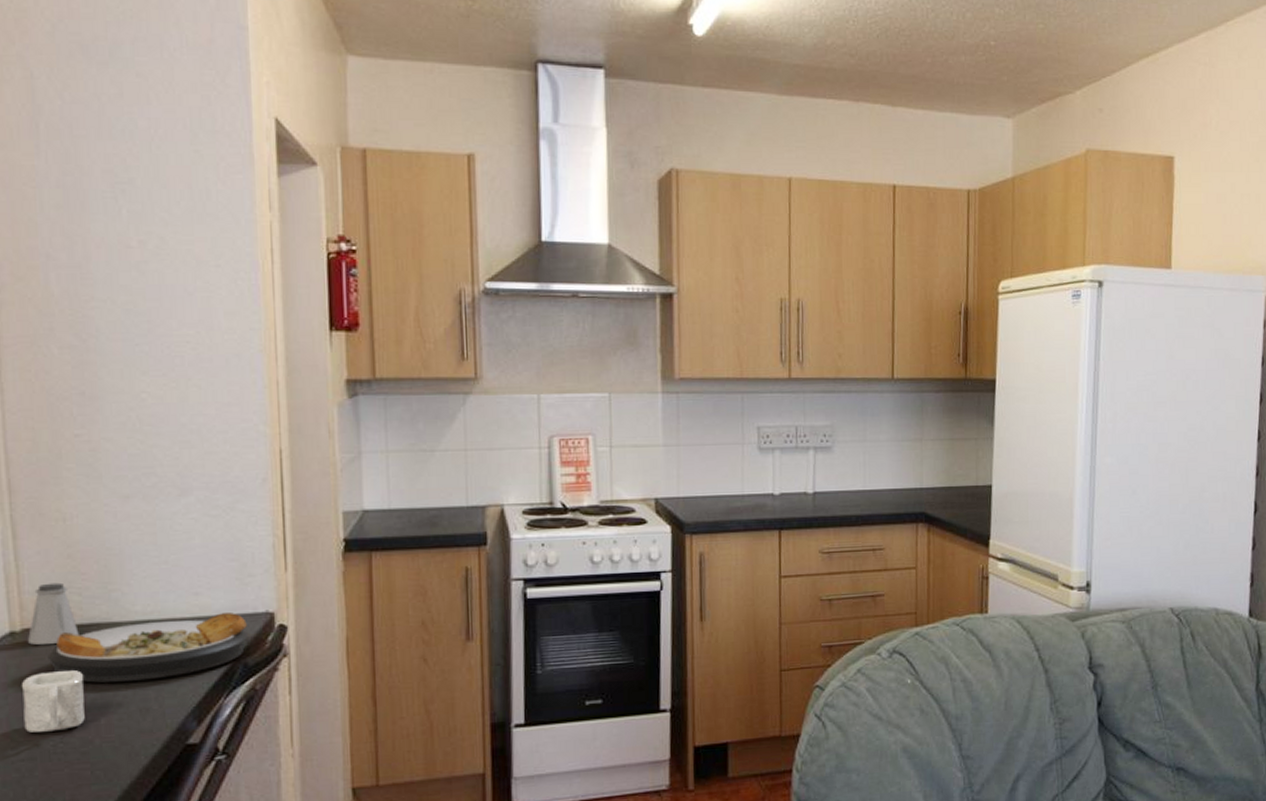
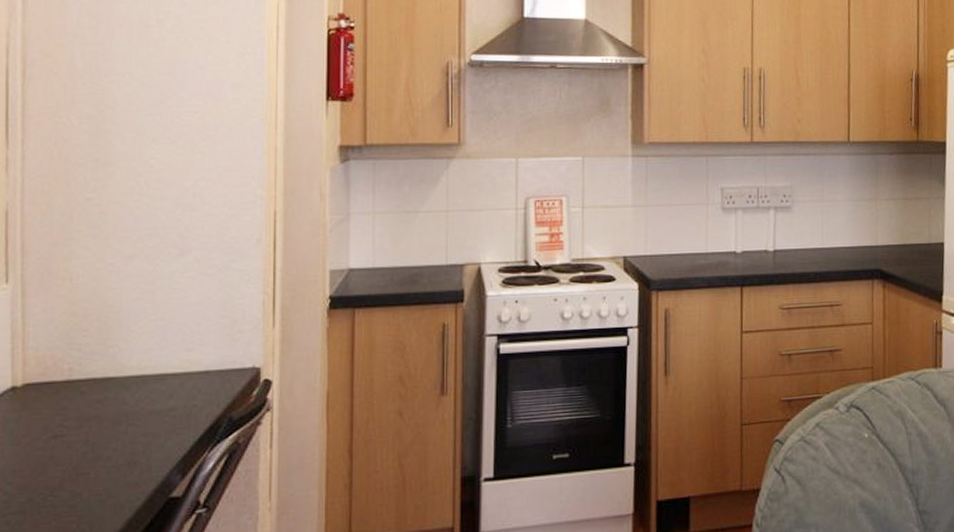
mug: present [21,670,85,733] -> none [17,424,78,486]
saltshaker: present [27,582,79,646] -> none [27,339,76,400]
plate: present [47,611,247,683] -> none [45,367,234,437]

